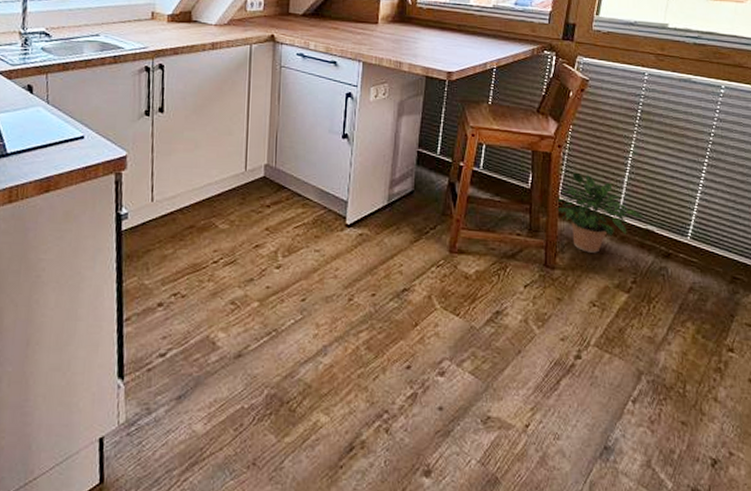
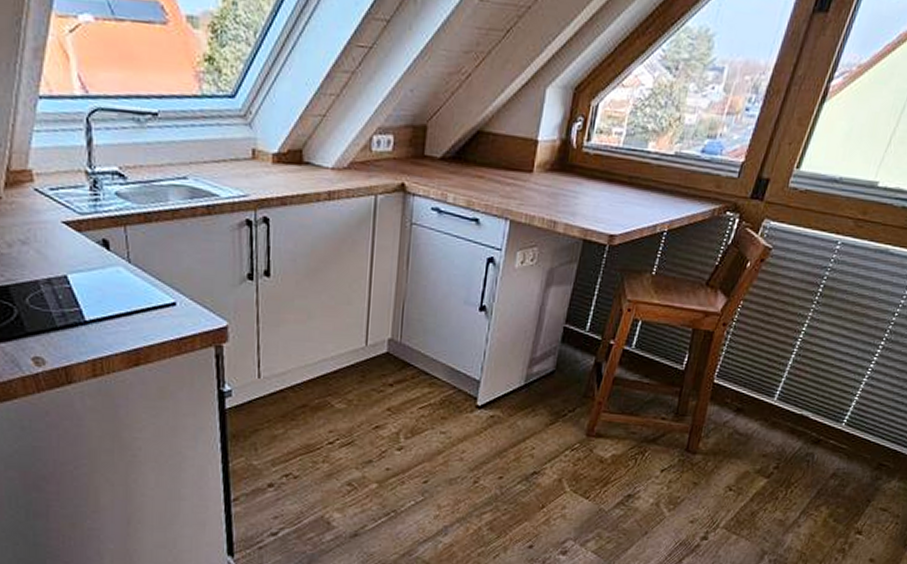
potted plant: present [556,172,645,253] -> none [708,353,802,438]

